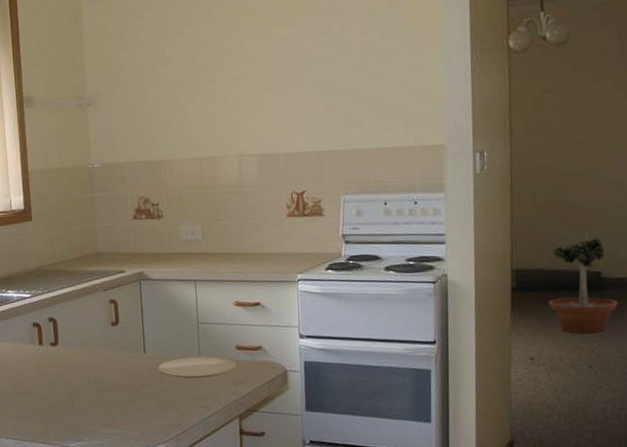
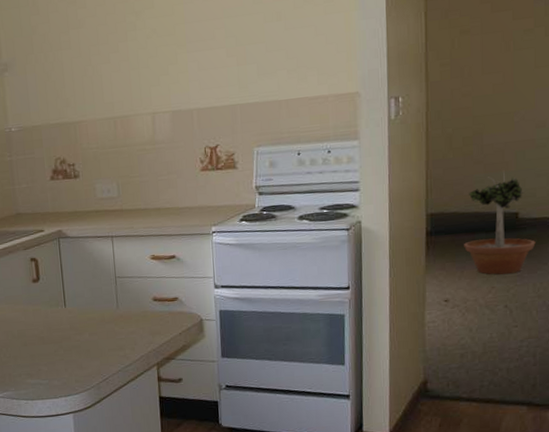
plate: present [158,356,237,379] -> none [78,308,154,330]

